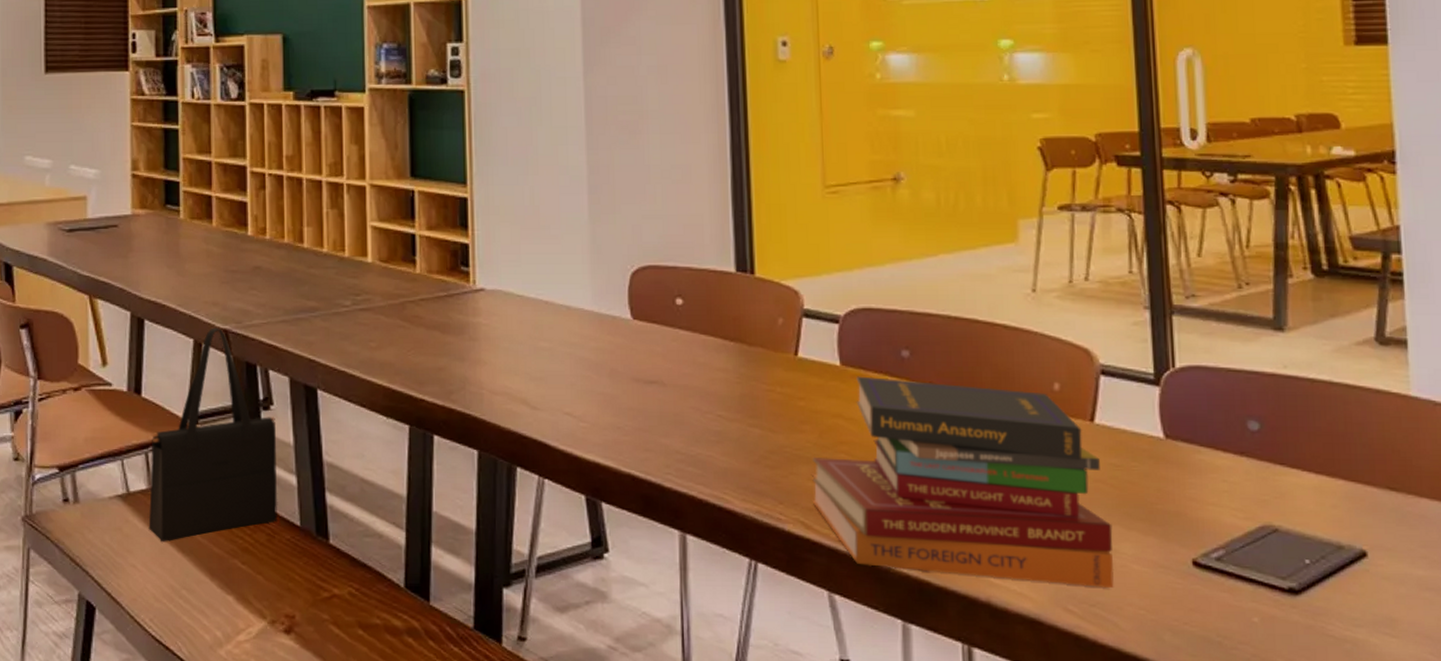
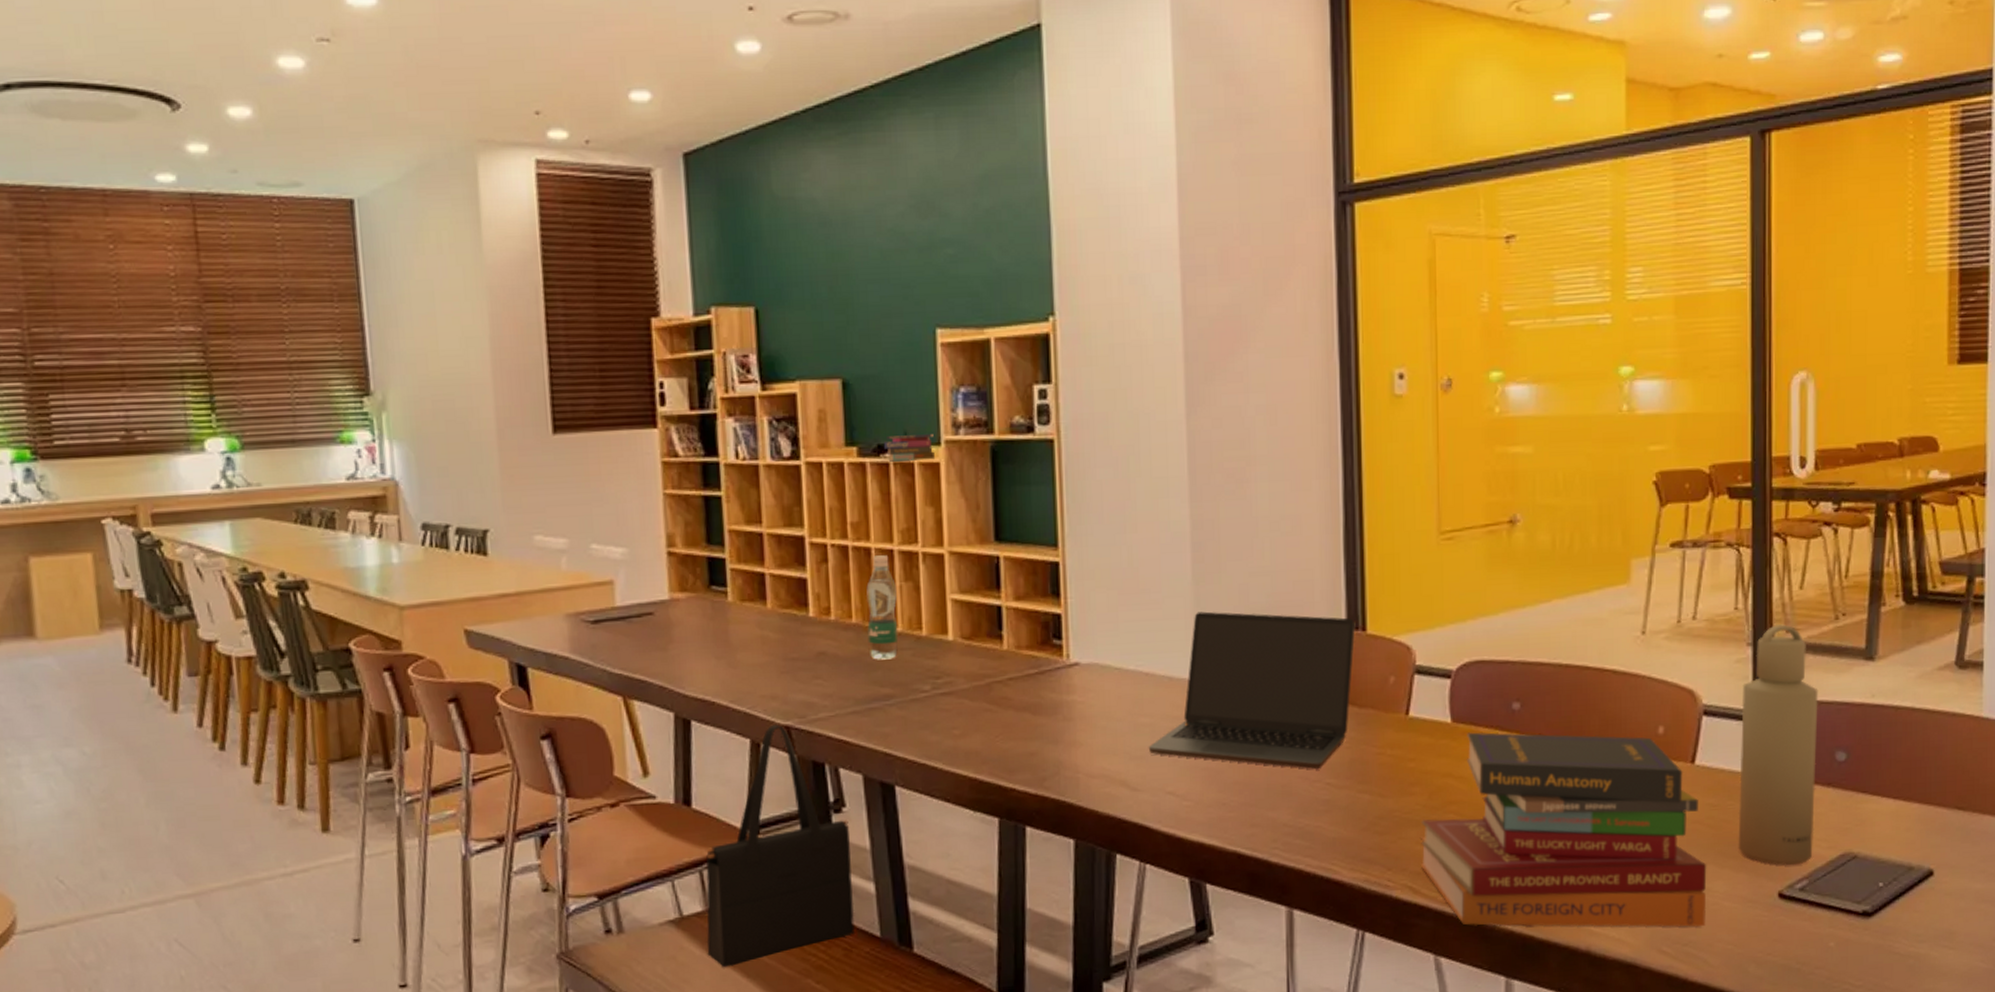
bottle: none [297,185,324,276] -> present [866,555,899,660]
books: none [316,83,360,105] -> present [883,434,935,462]
laptop: none [547,248,744,400] -> present [1148,611,1356,769]
bottle: none [1141,290,1229,533] -> present [1738,624,1818,866]

